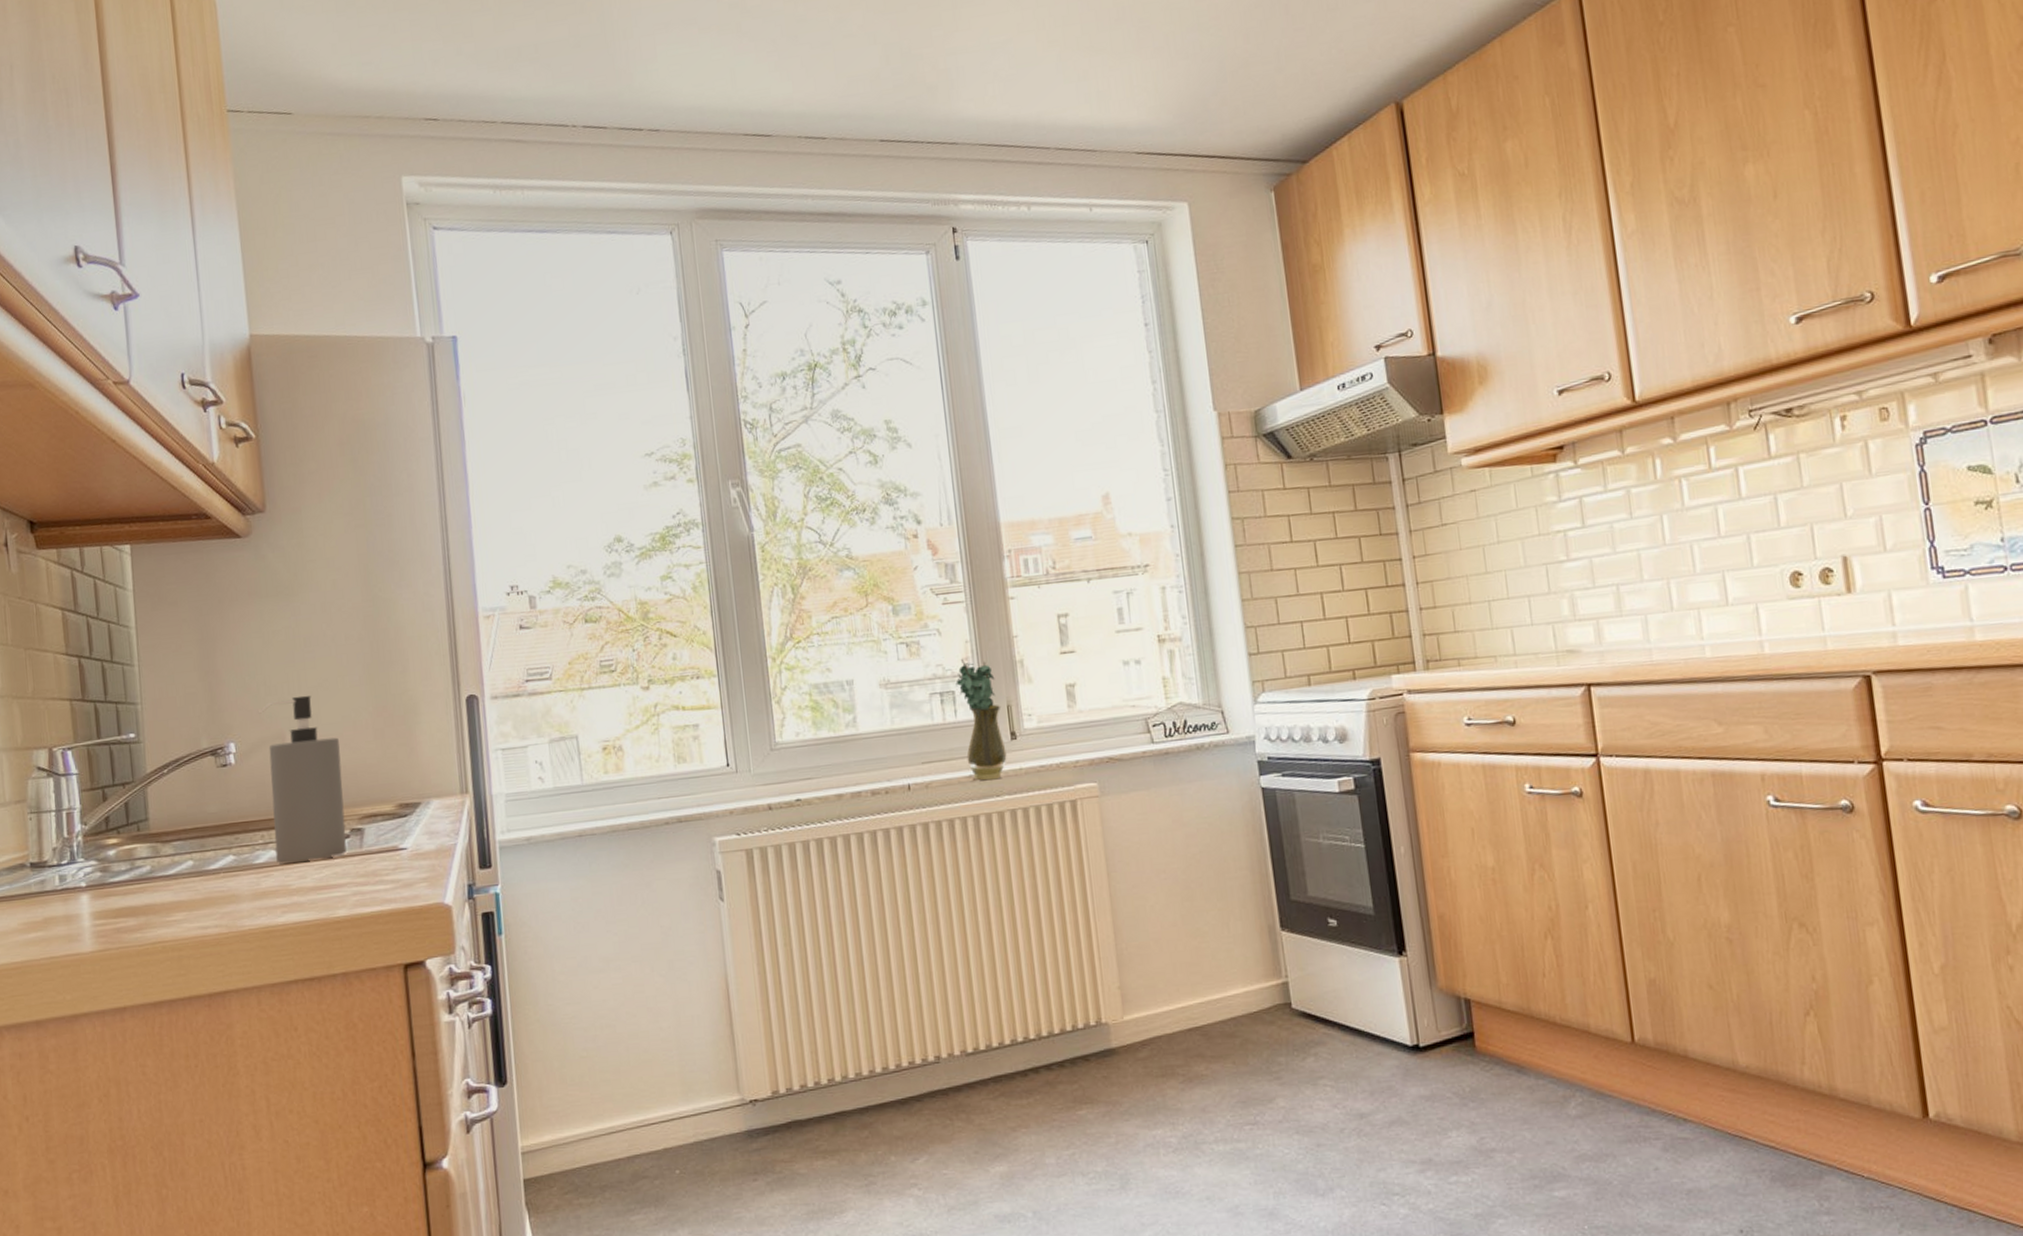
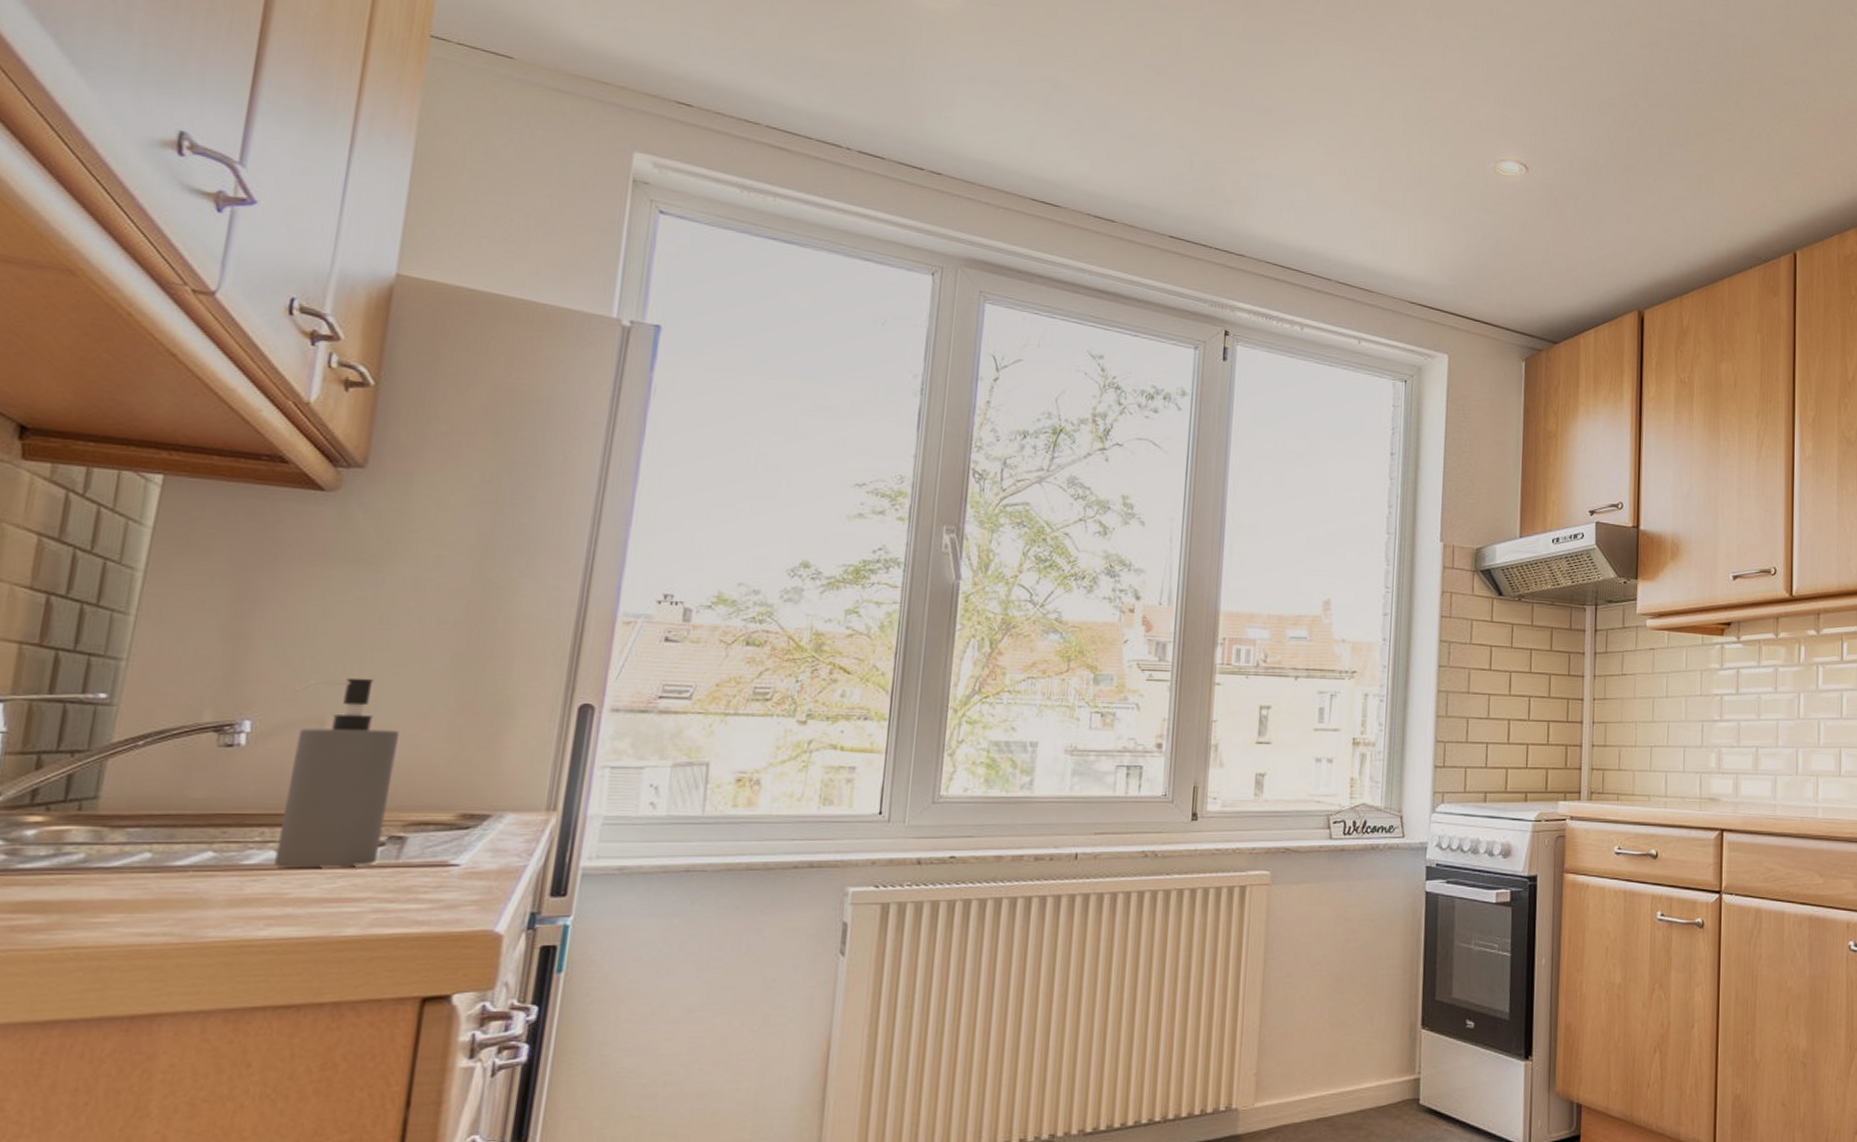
vase: present [955,659,1007,781] -> none [1142,736,1188,858]

